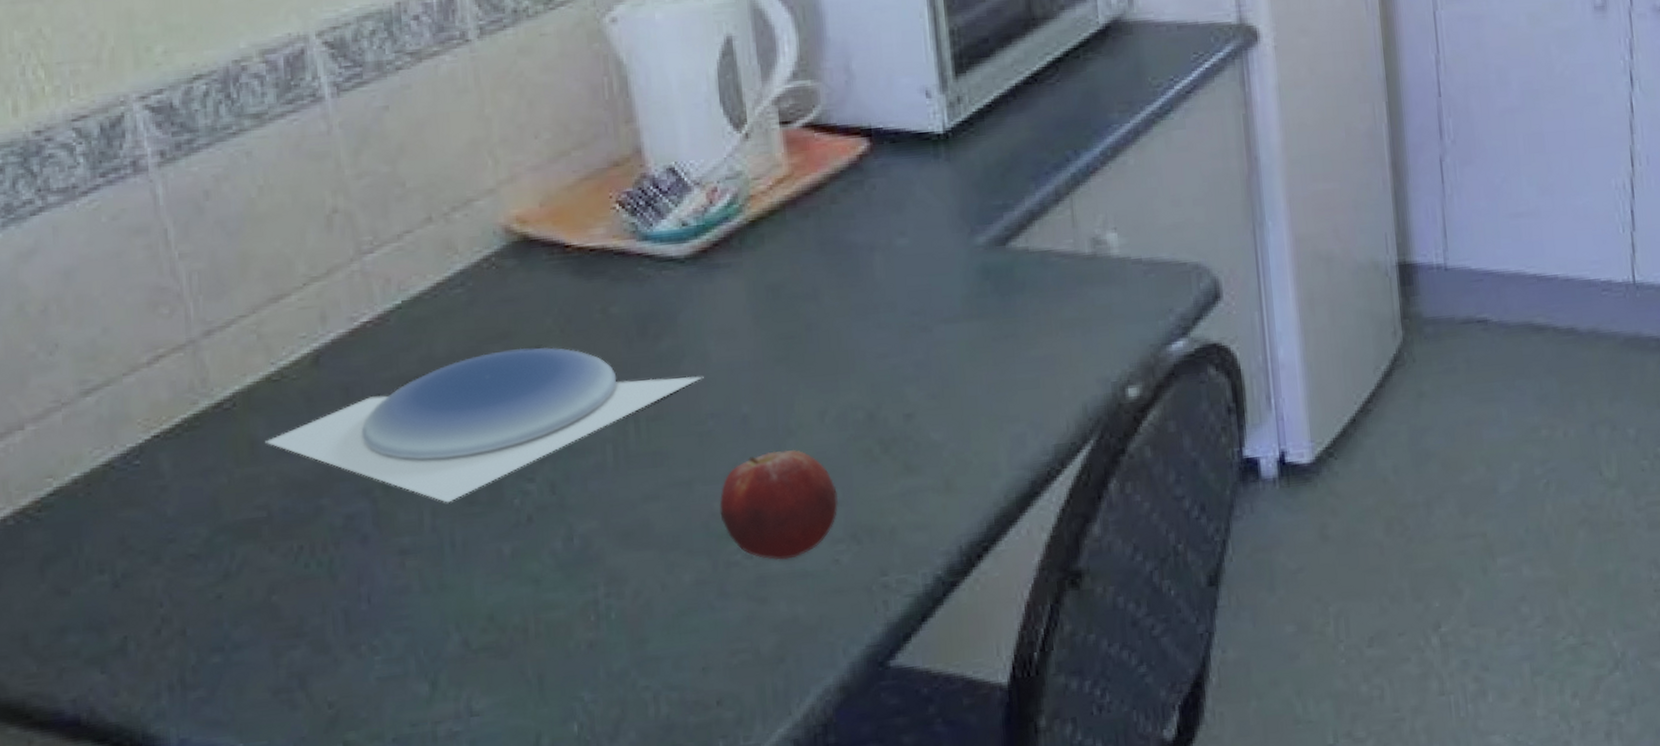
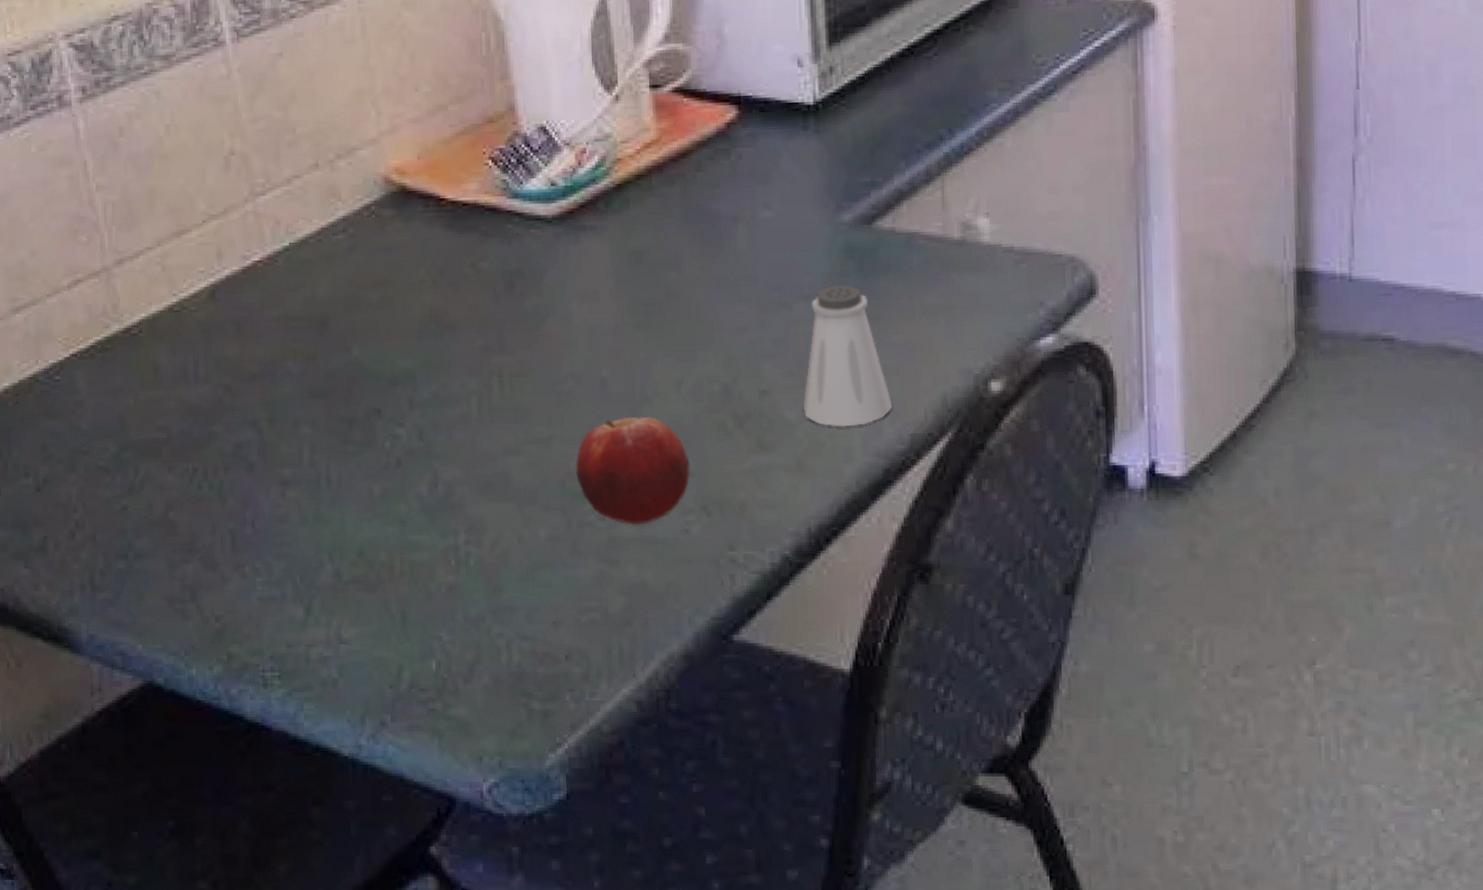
plate: present [265,347,704,503] -> none [166,296,566,440]
saltshaker: none [947,305,1036,444] -> present [802,285,893,427]

